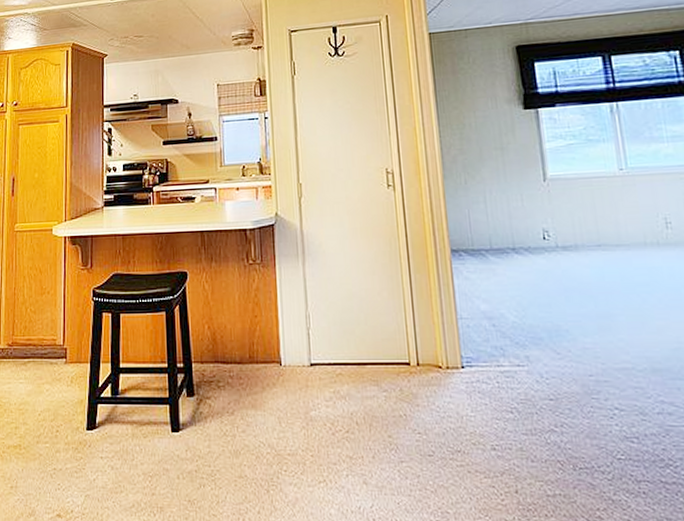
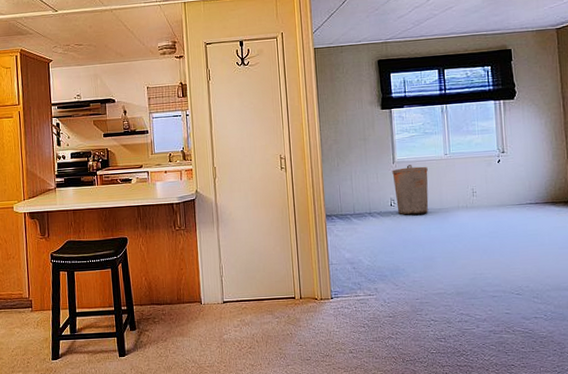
trash can: none [543,183,600,253] -> present [392,165,429,215]

